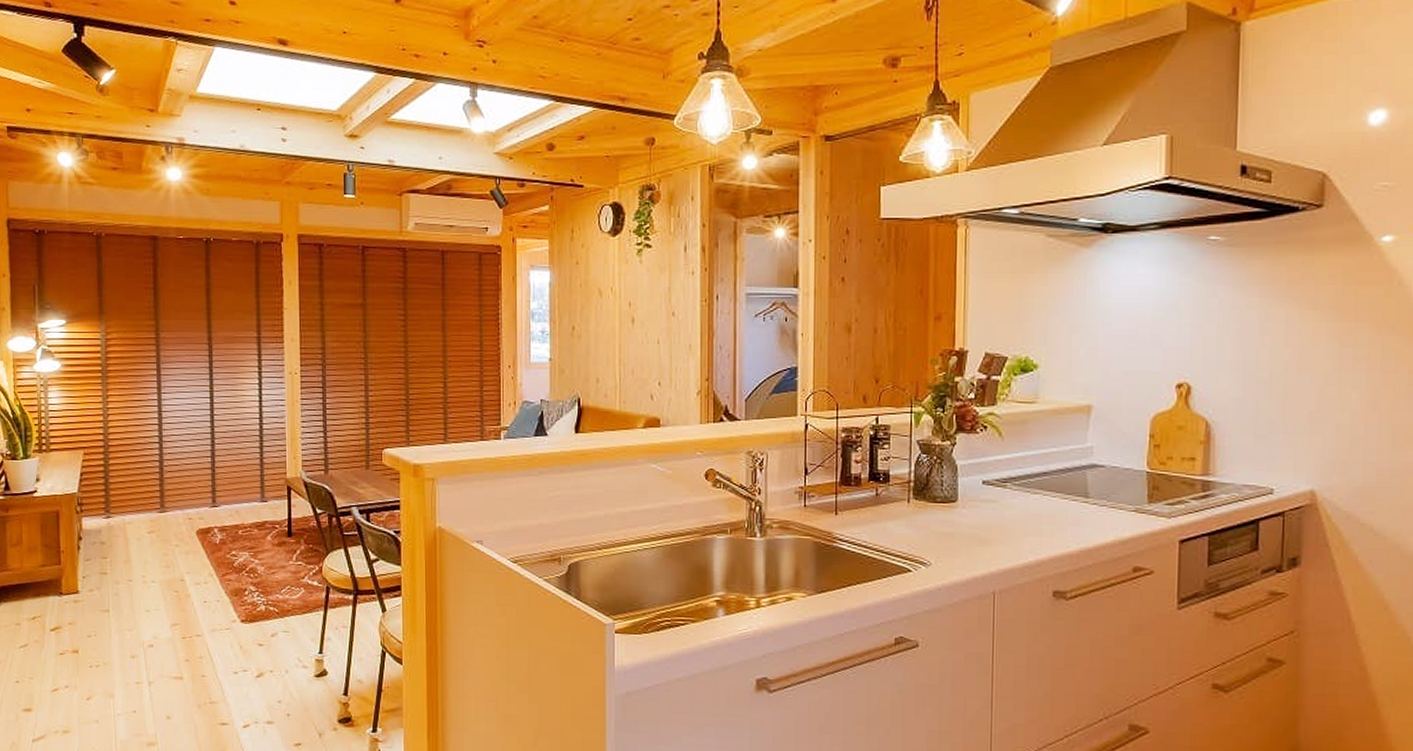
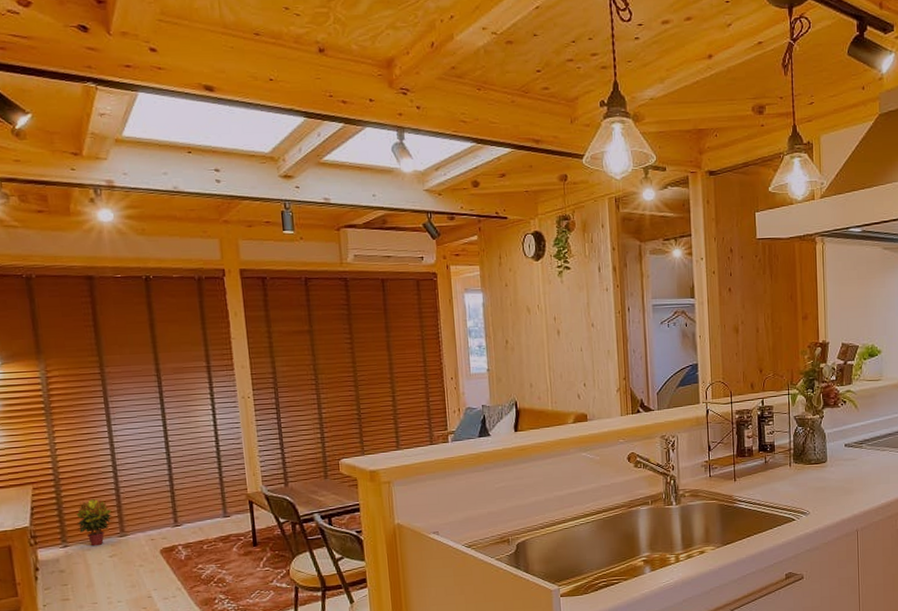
potted plant: none [120,469,156,520] -> present [76,498,114,547]

